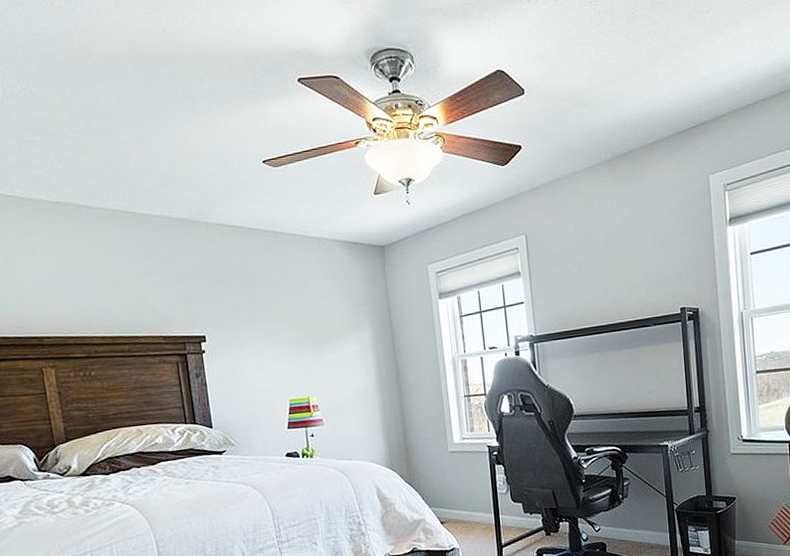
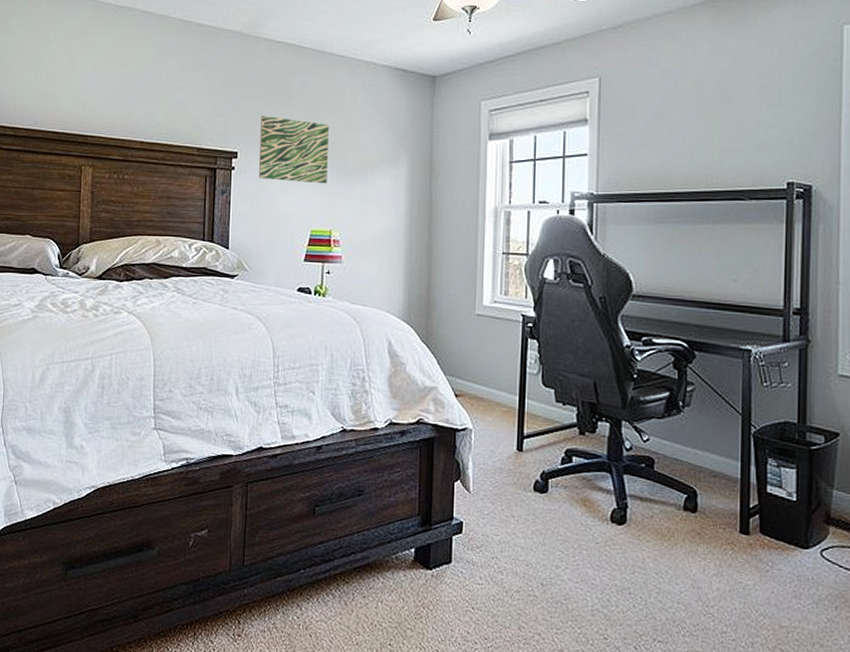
wall art: none [223,298,298,359] -> present [258,115,330,184]

